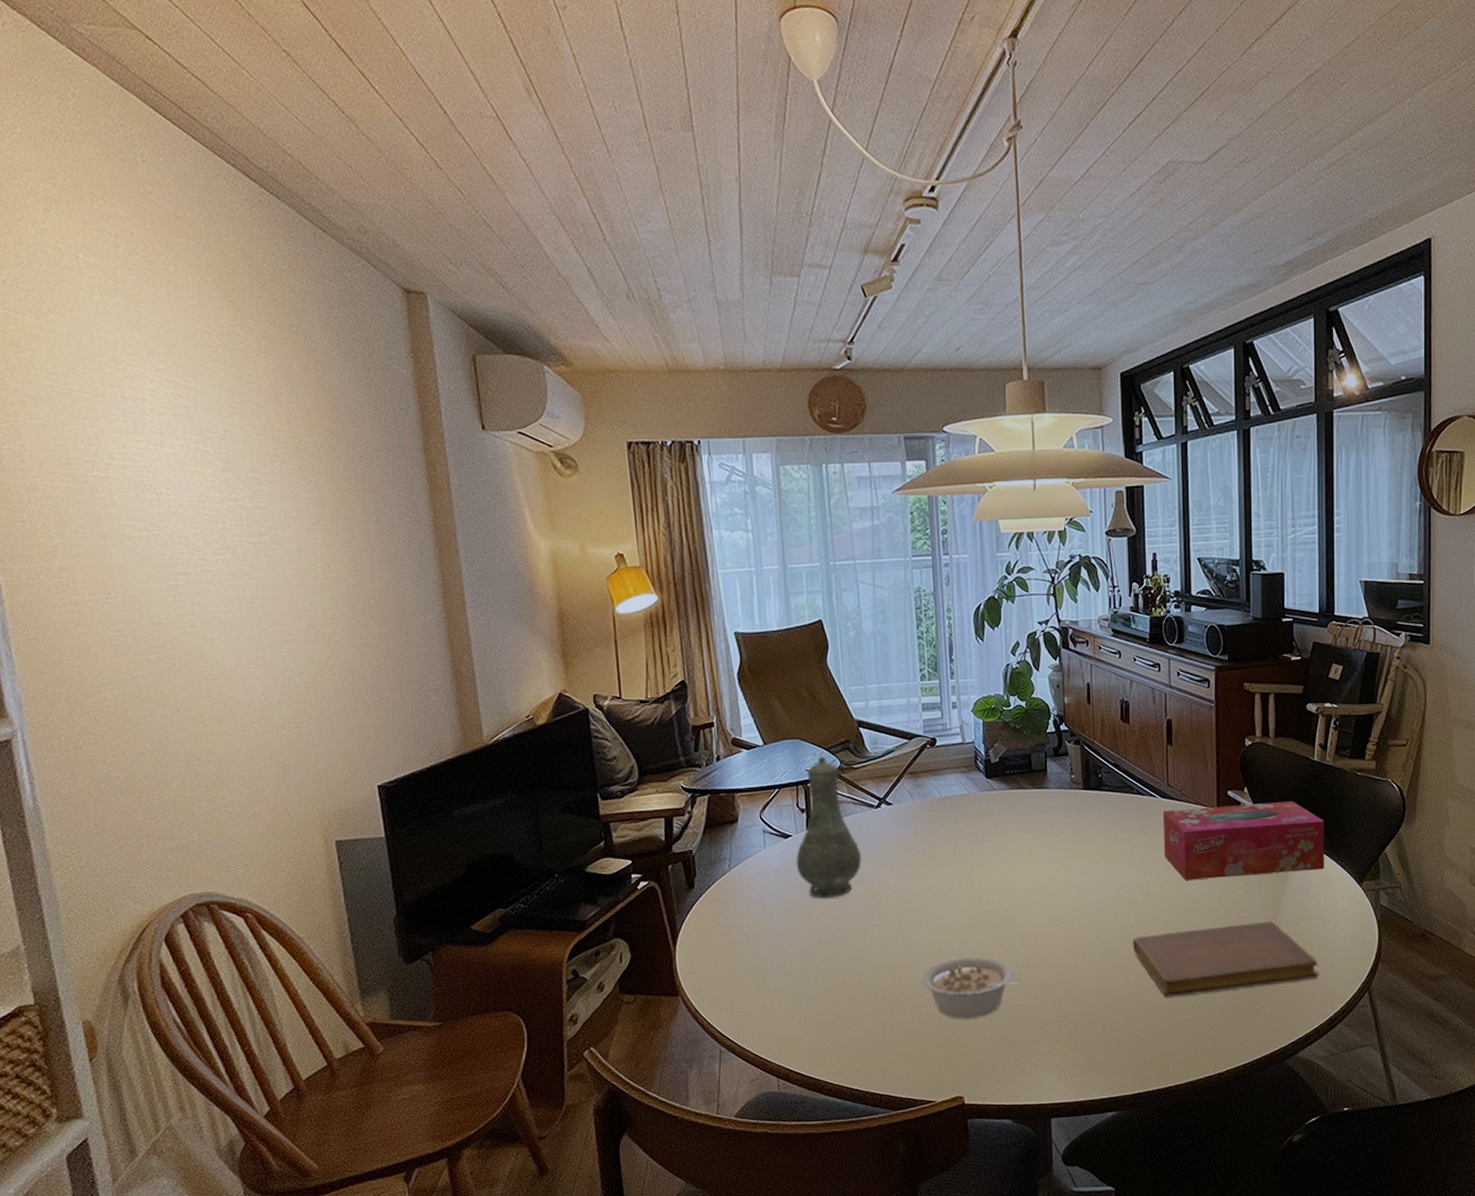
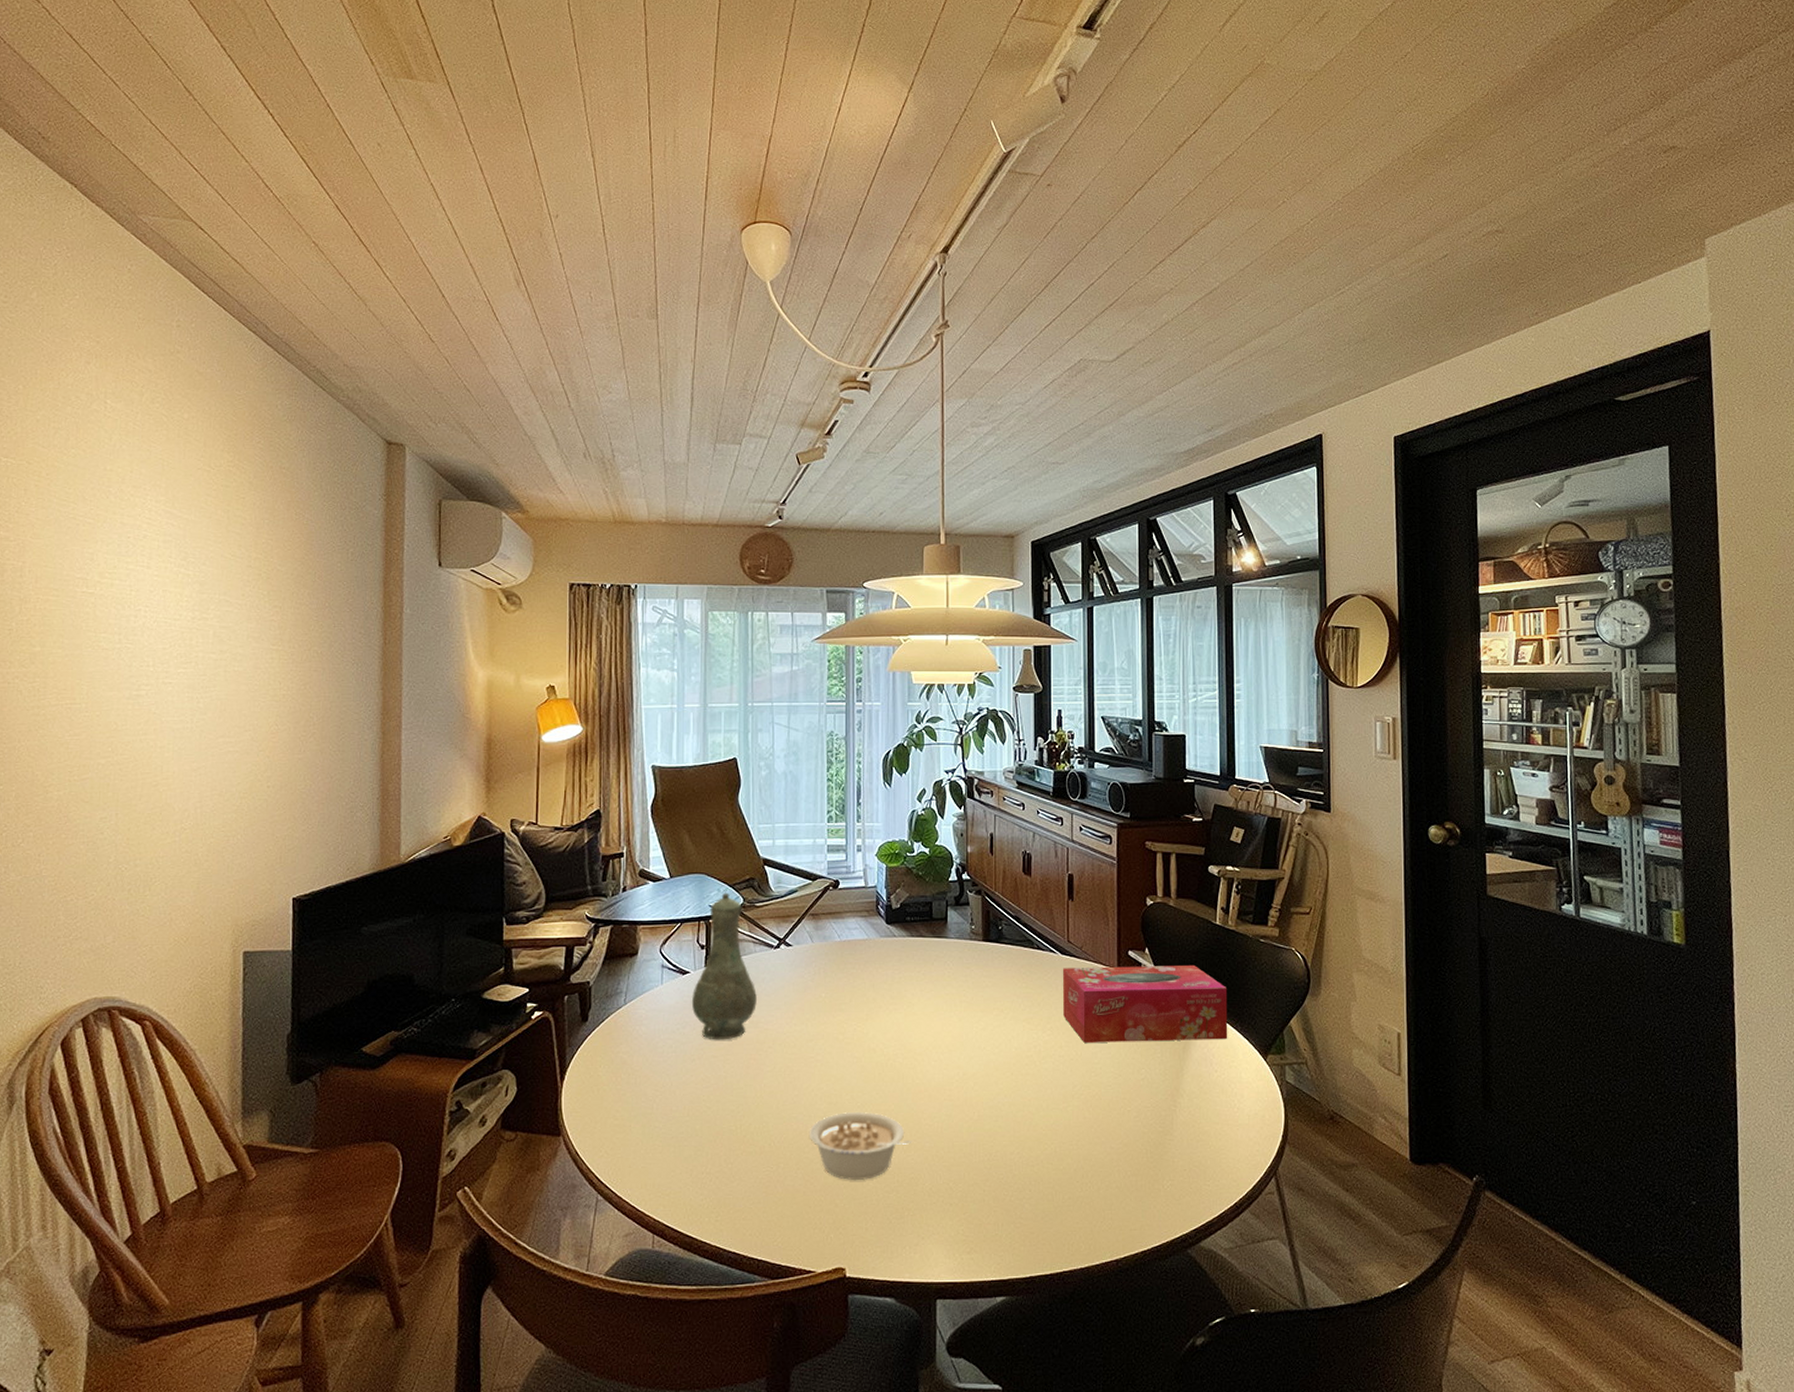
notebook: present [1132,921,1319,997] -> none [1028,1092,1223,1170]

